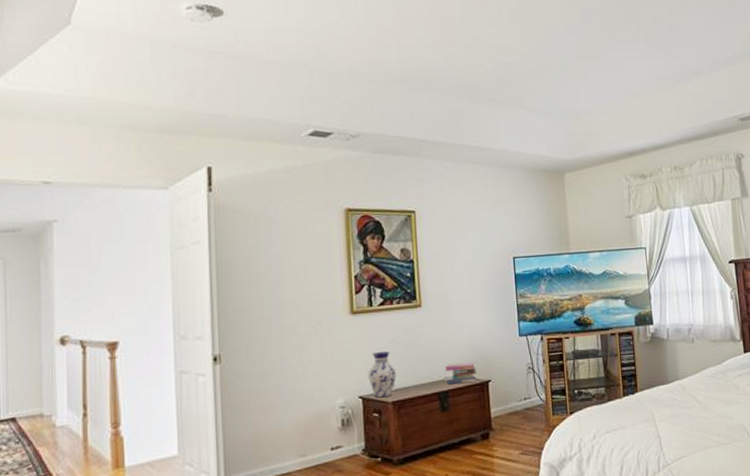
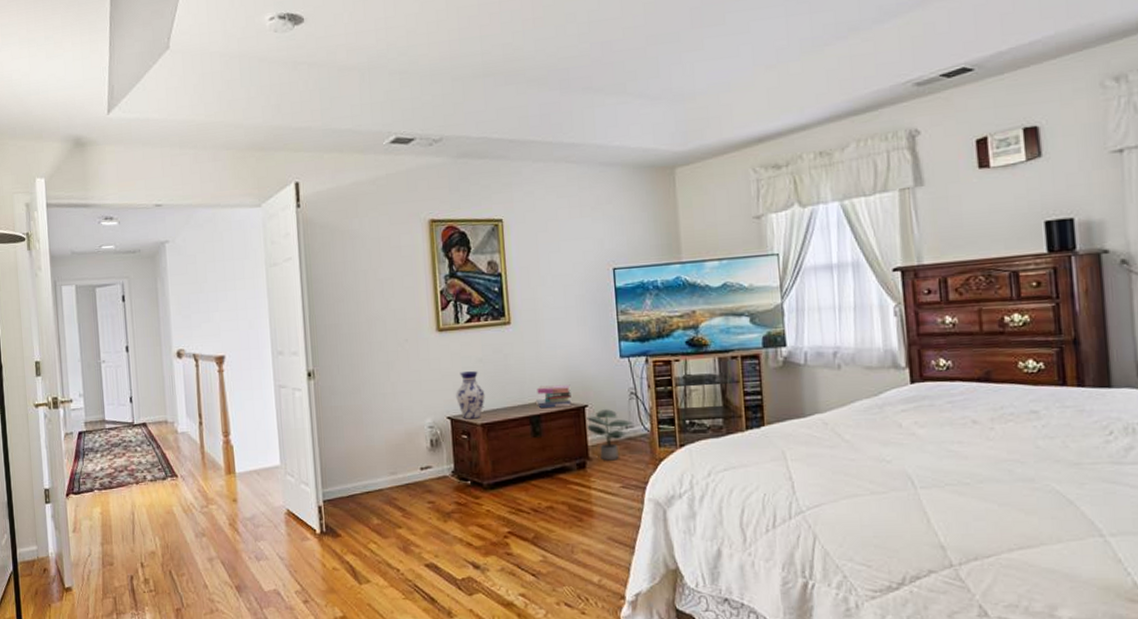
potted plant: none [490,383,532,431] -> present [587,409,634,461]

